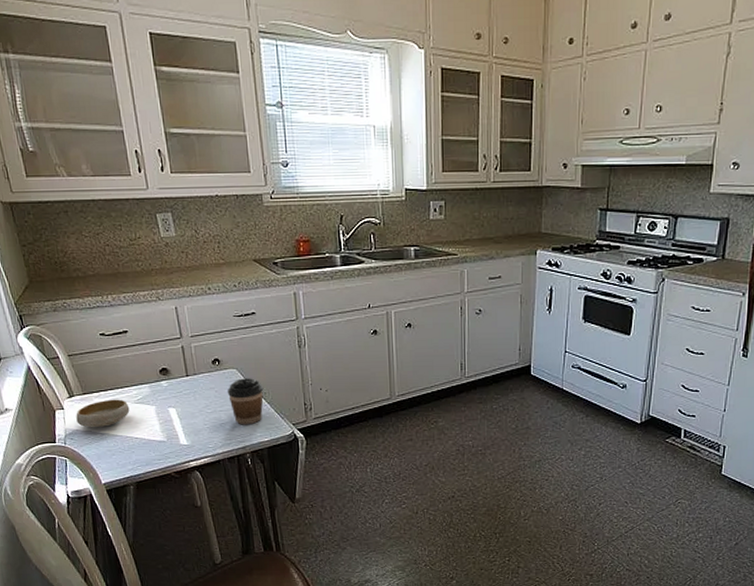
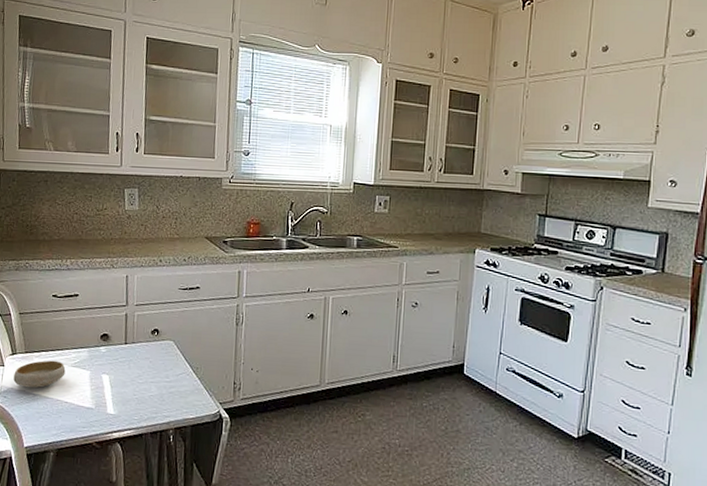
coffee cup: present [227,378,264,425] -> none [161,351,197,400]

